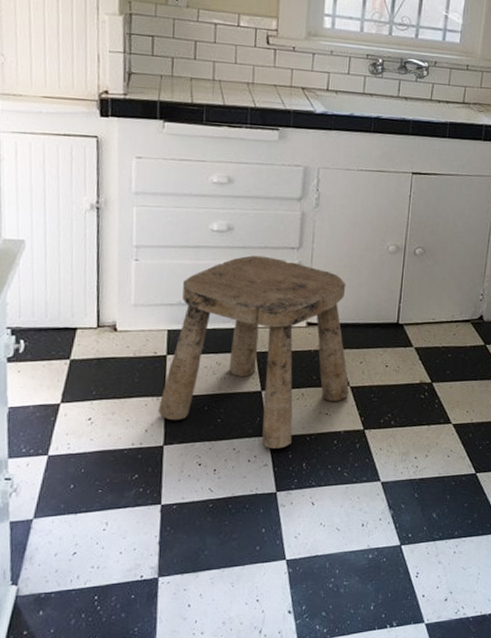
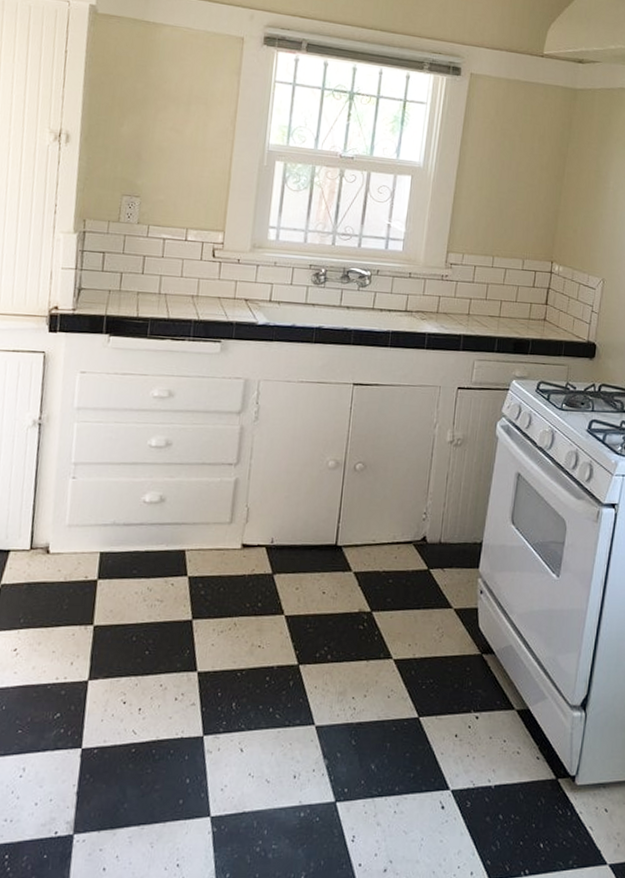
stool: present [157,255,350,449] -> none [84,472,284,686]

